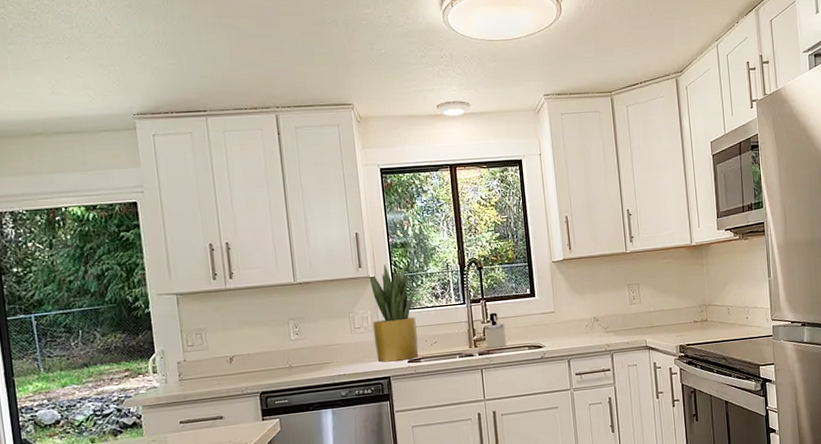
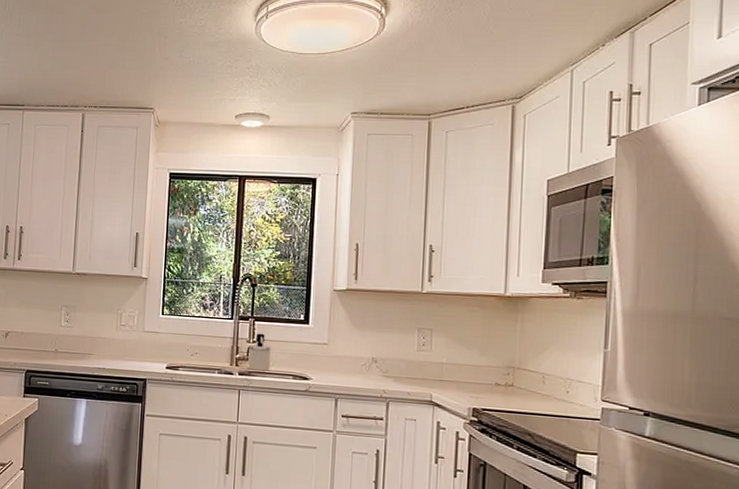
planter: present [369,259,419,363] -> none [136,263,187,366]

